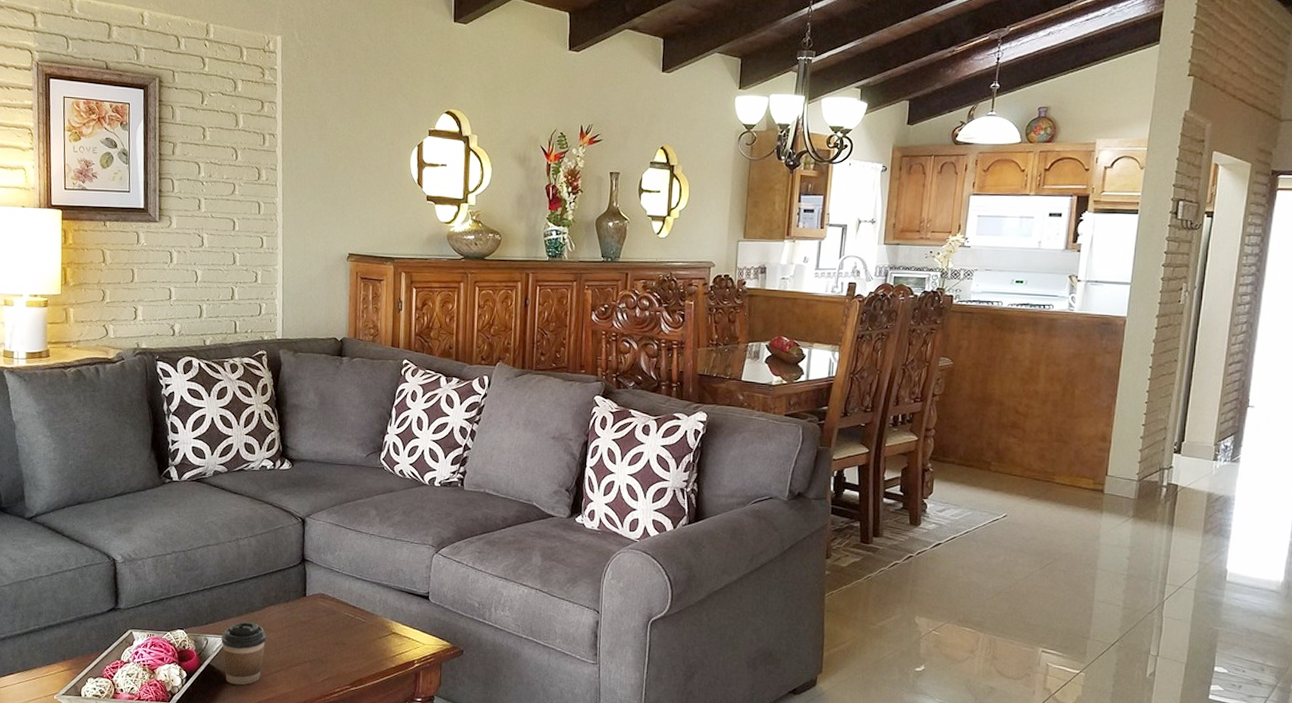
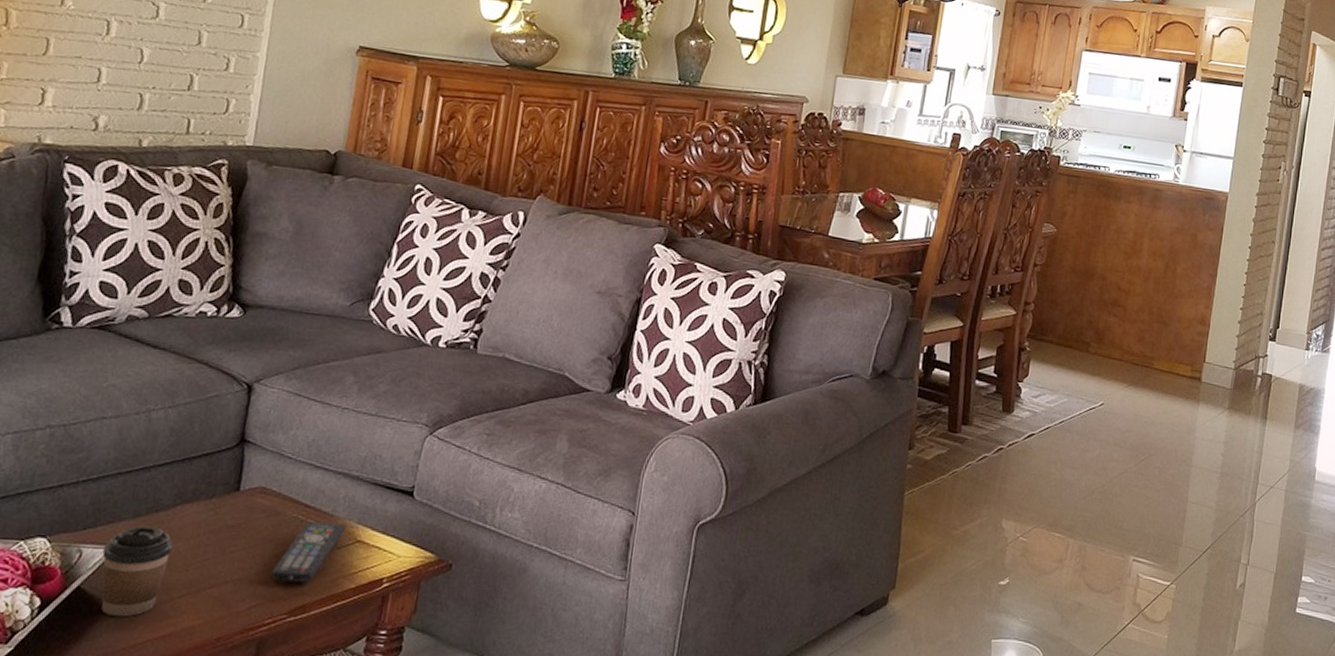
remote control: none [335,618,384,663] -> present [270,521,347,583]

